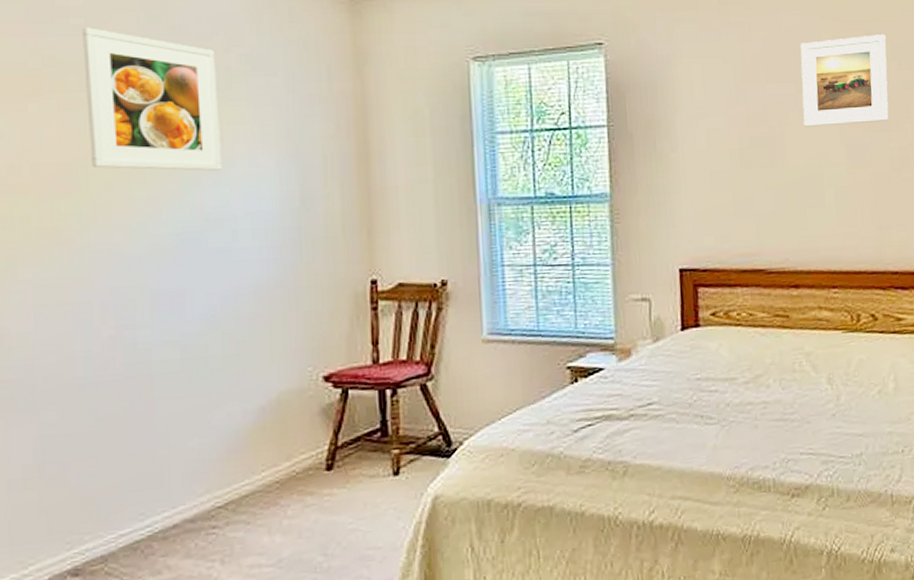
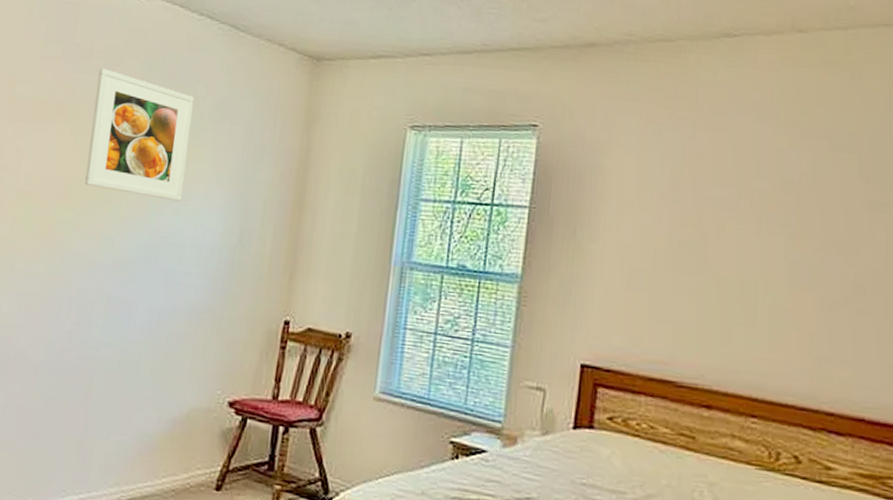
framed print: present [800,34,889,127] -> none [741,146,854,243]

